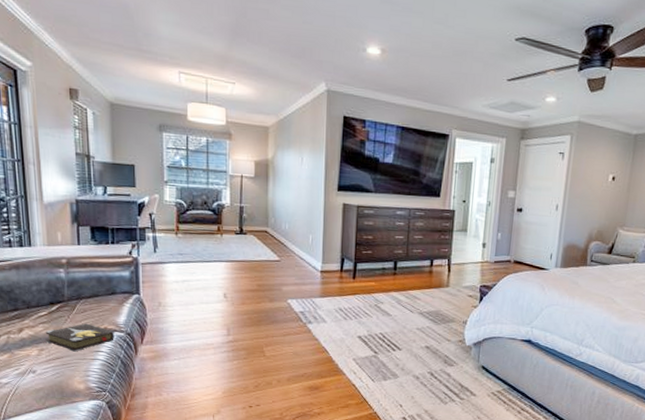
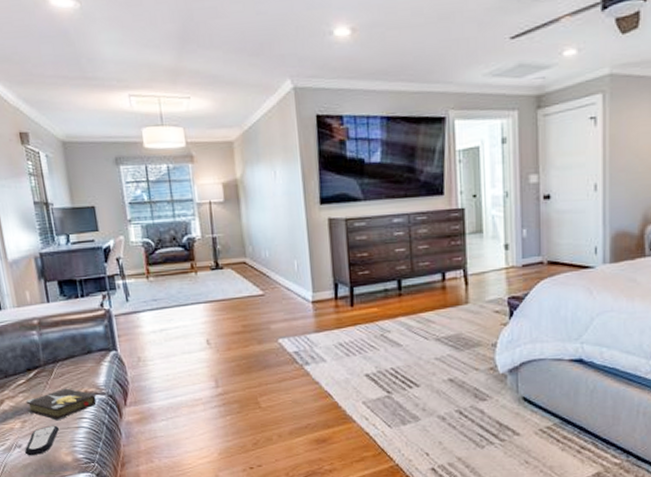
remote control: none [39,355,75,382] -> present [25,425,59,456]

